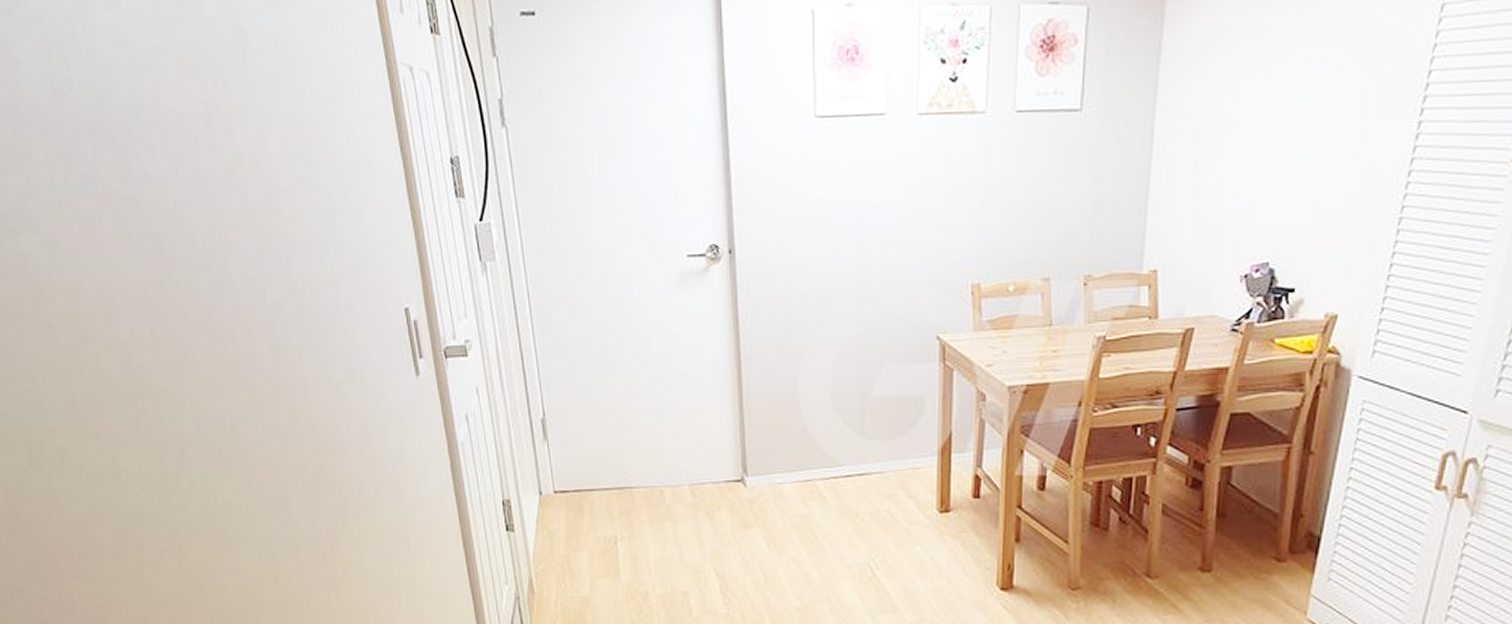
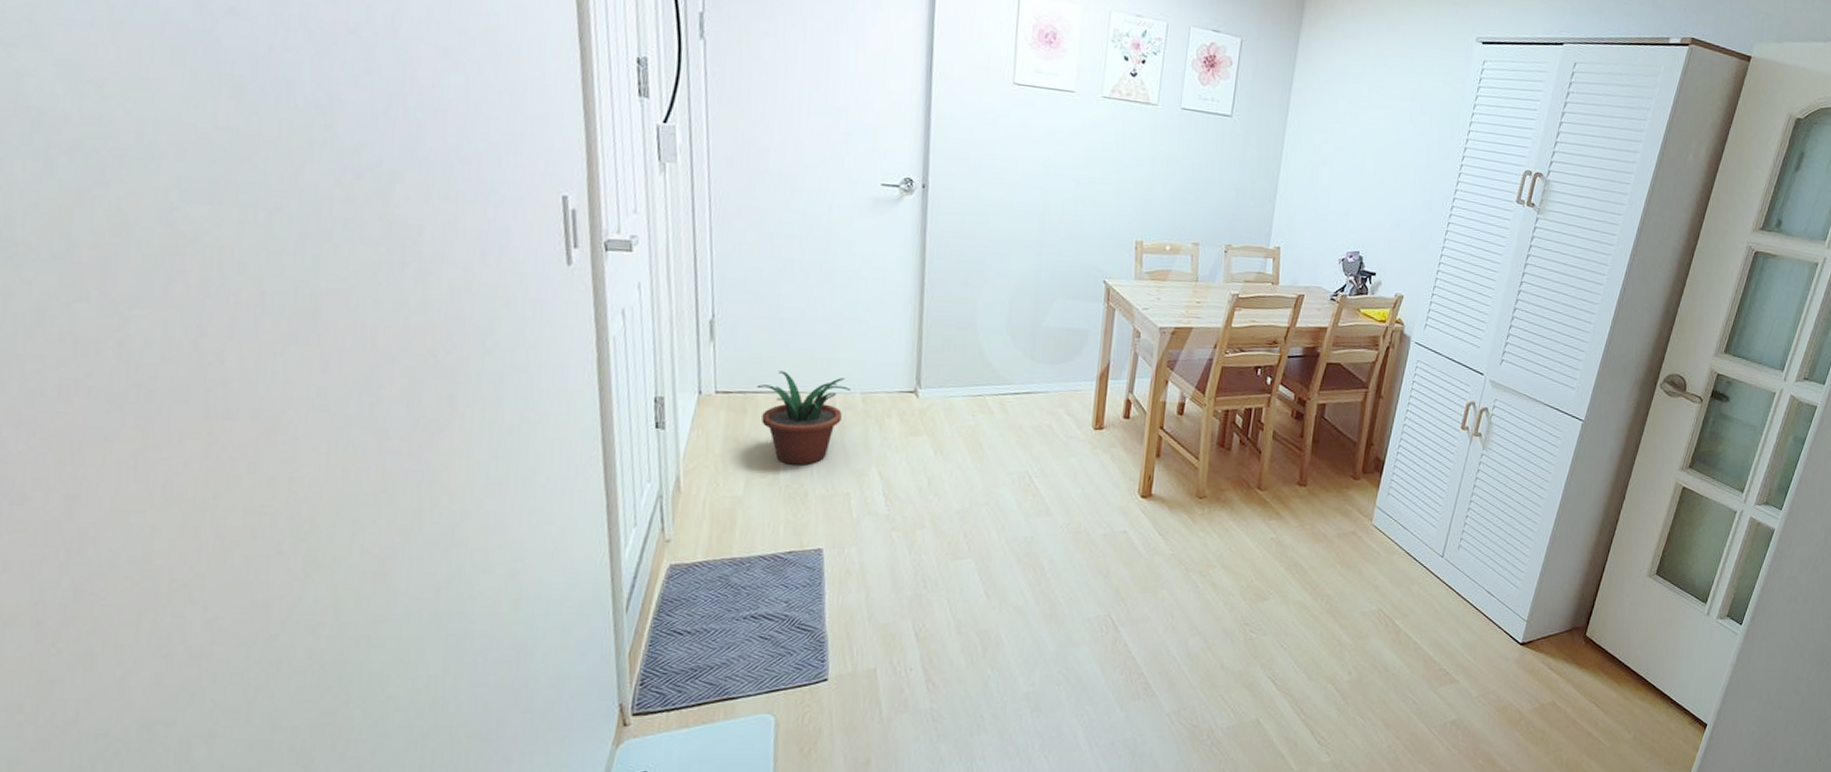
potted plant: none [590,466,678,564] -> present [756,371,850,465]

